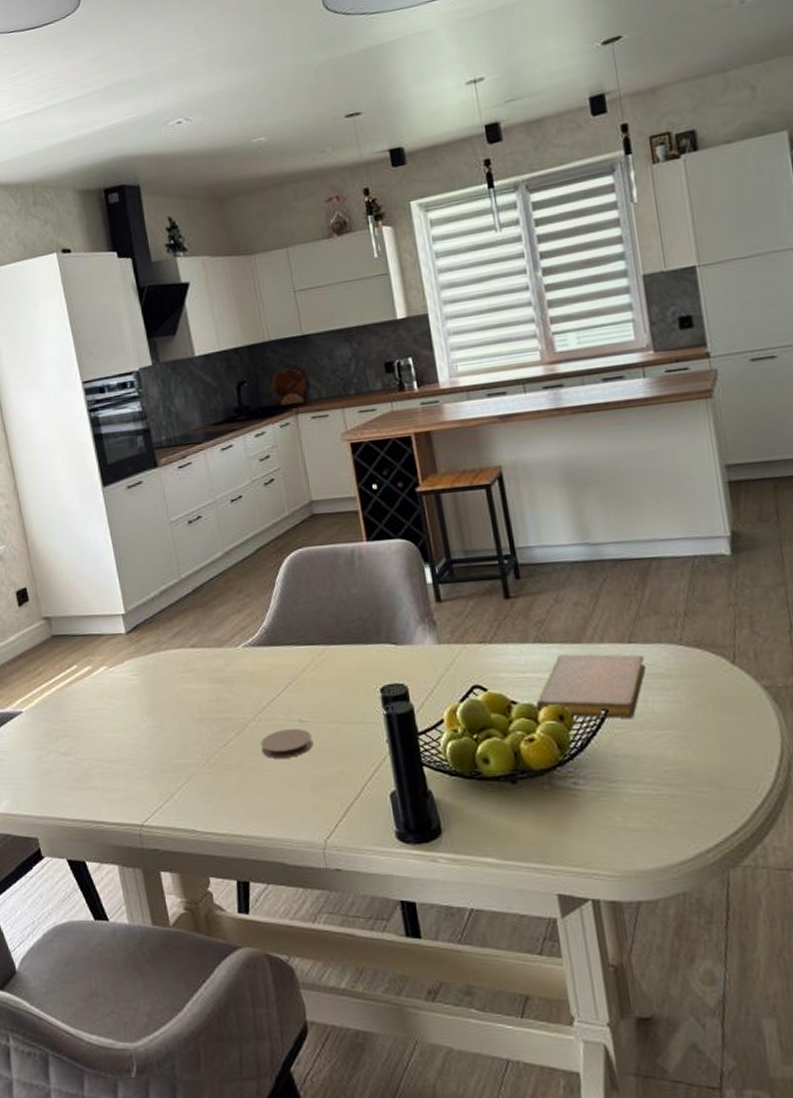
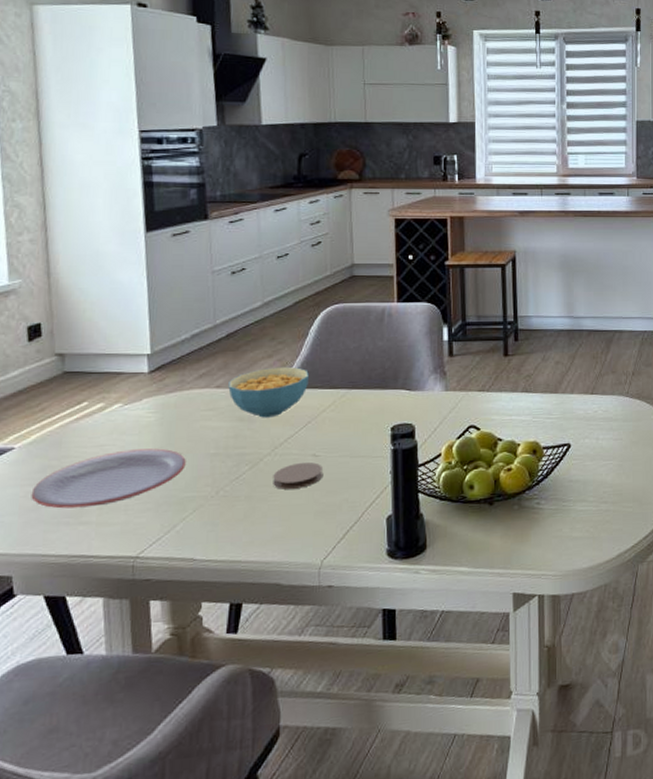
plate: none [42,712,174,773] -> present [31,448,186,509]
cereal bowl: none [202,622,283,679] -> present [228,366,309,418]
notebook: present [536,653,646,719] -> none [517,401,600,452]

